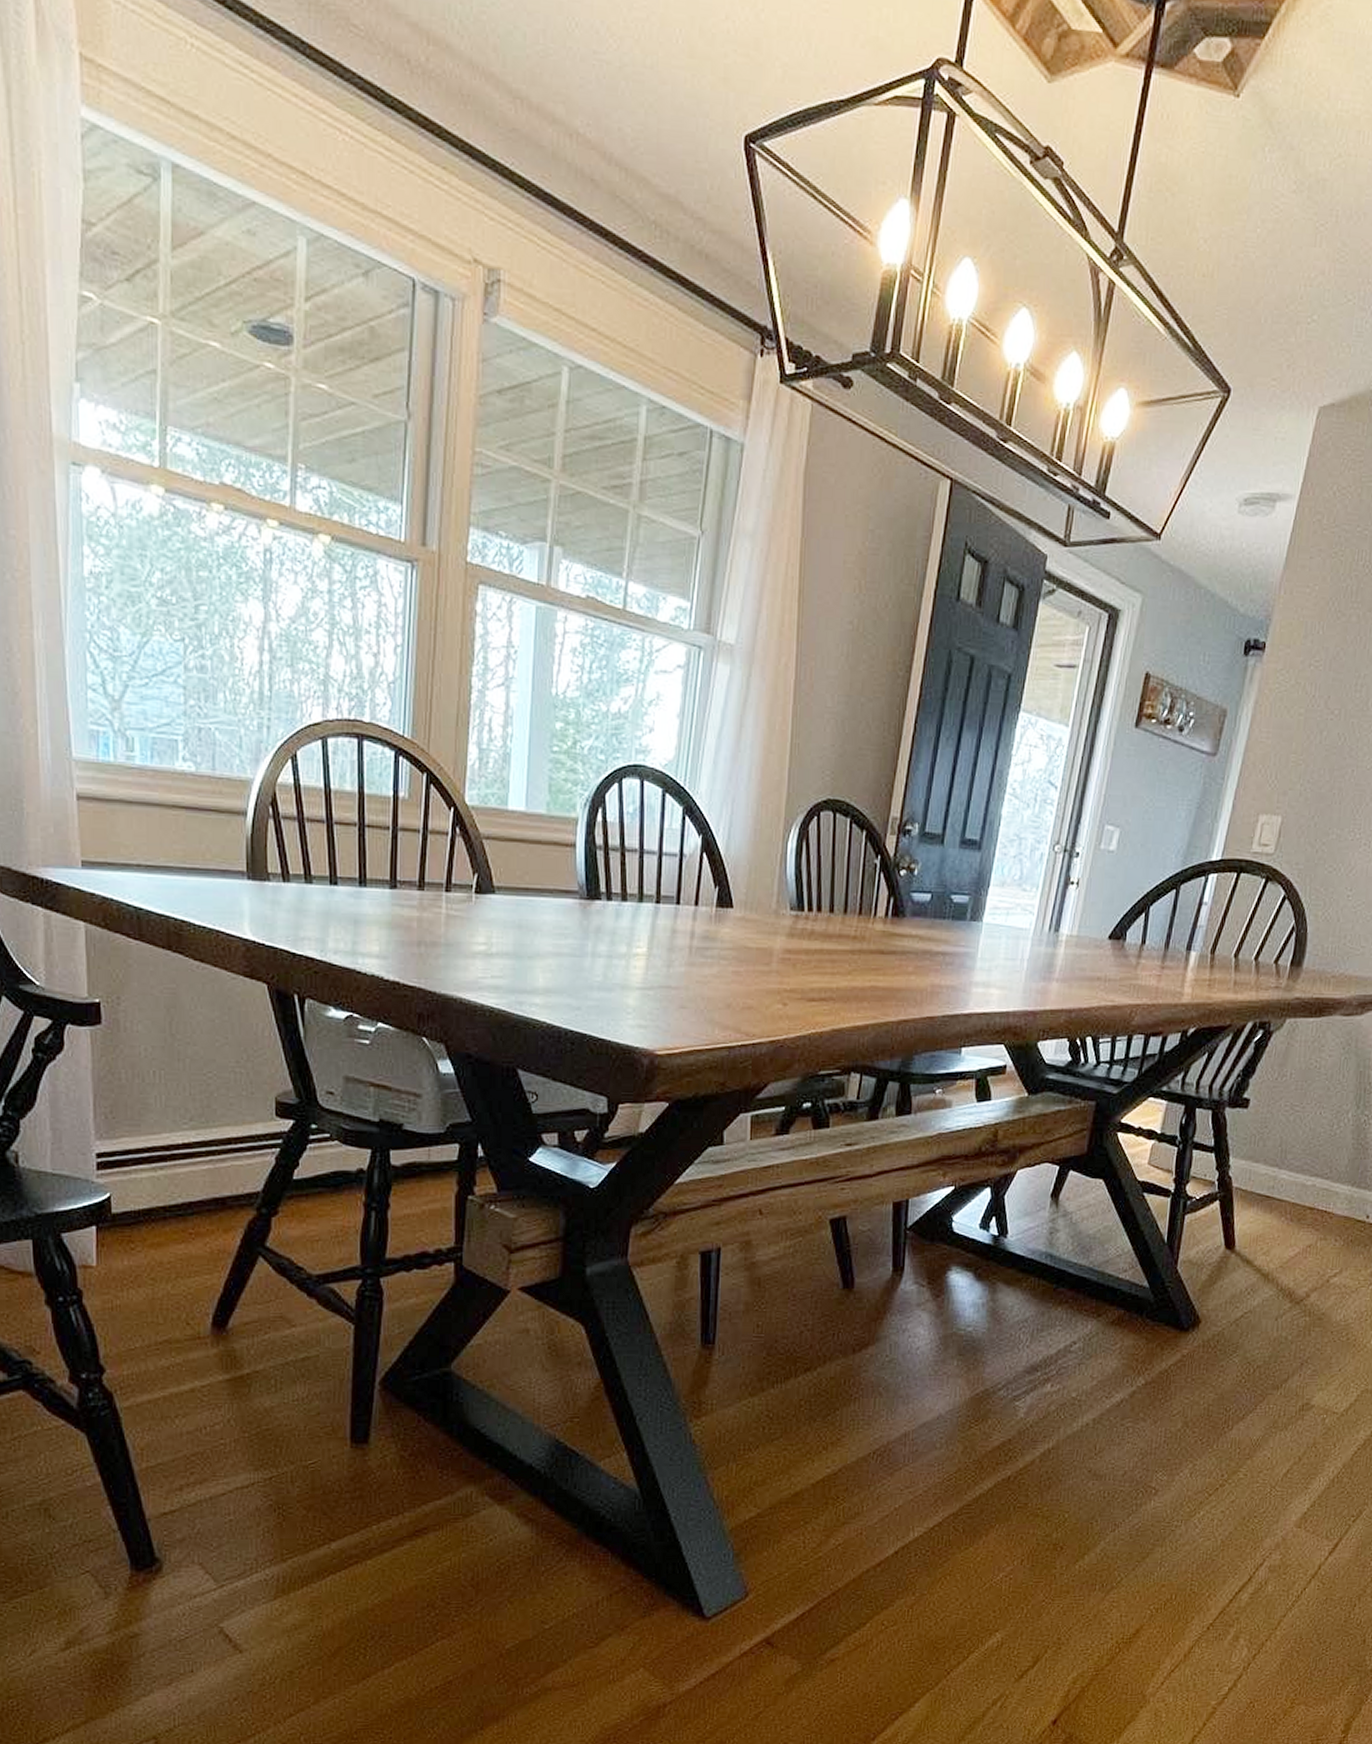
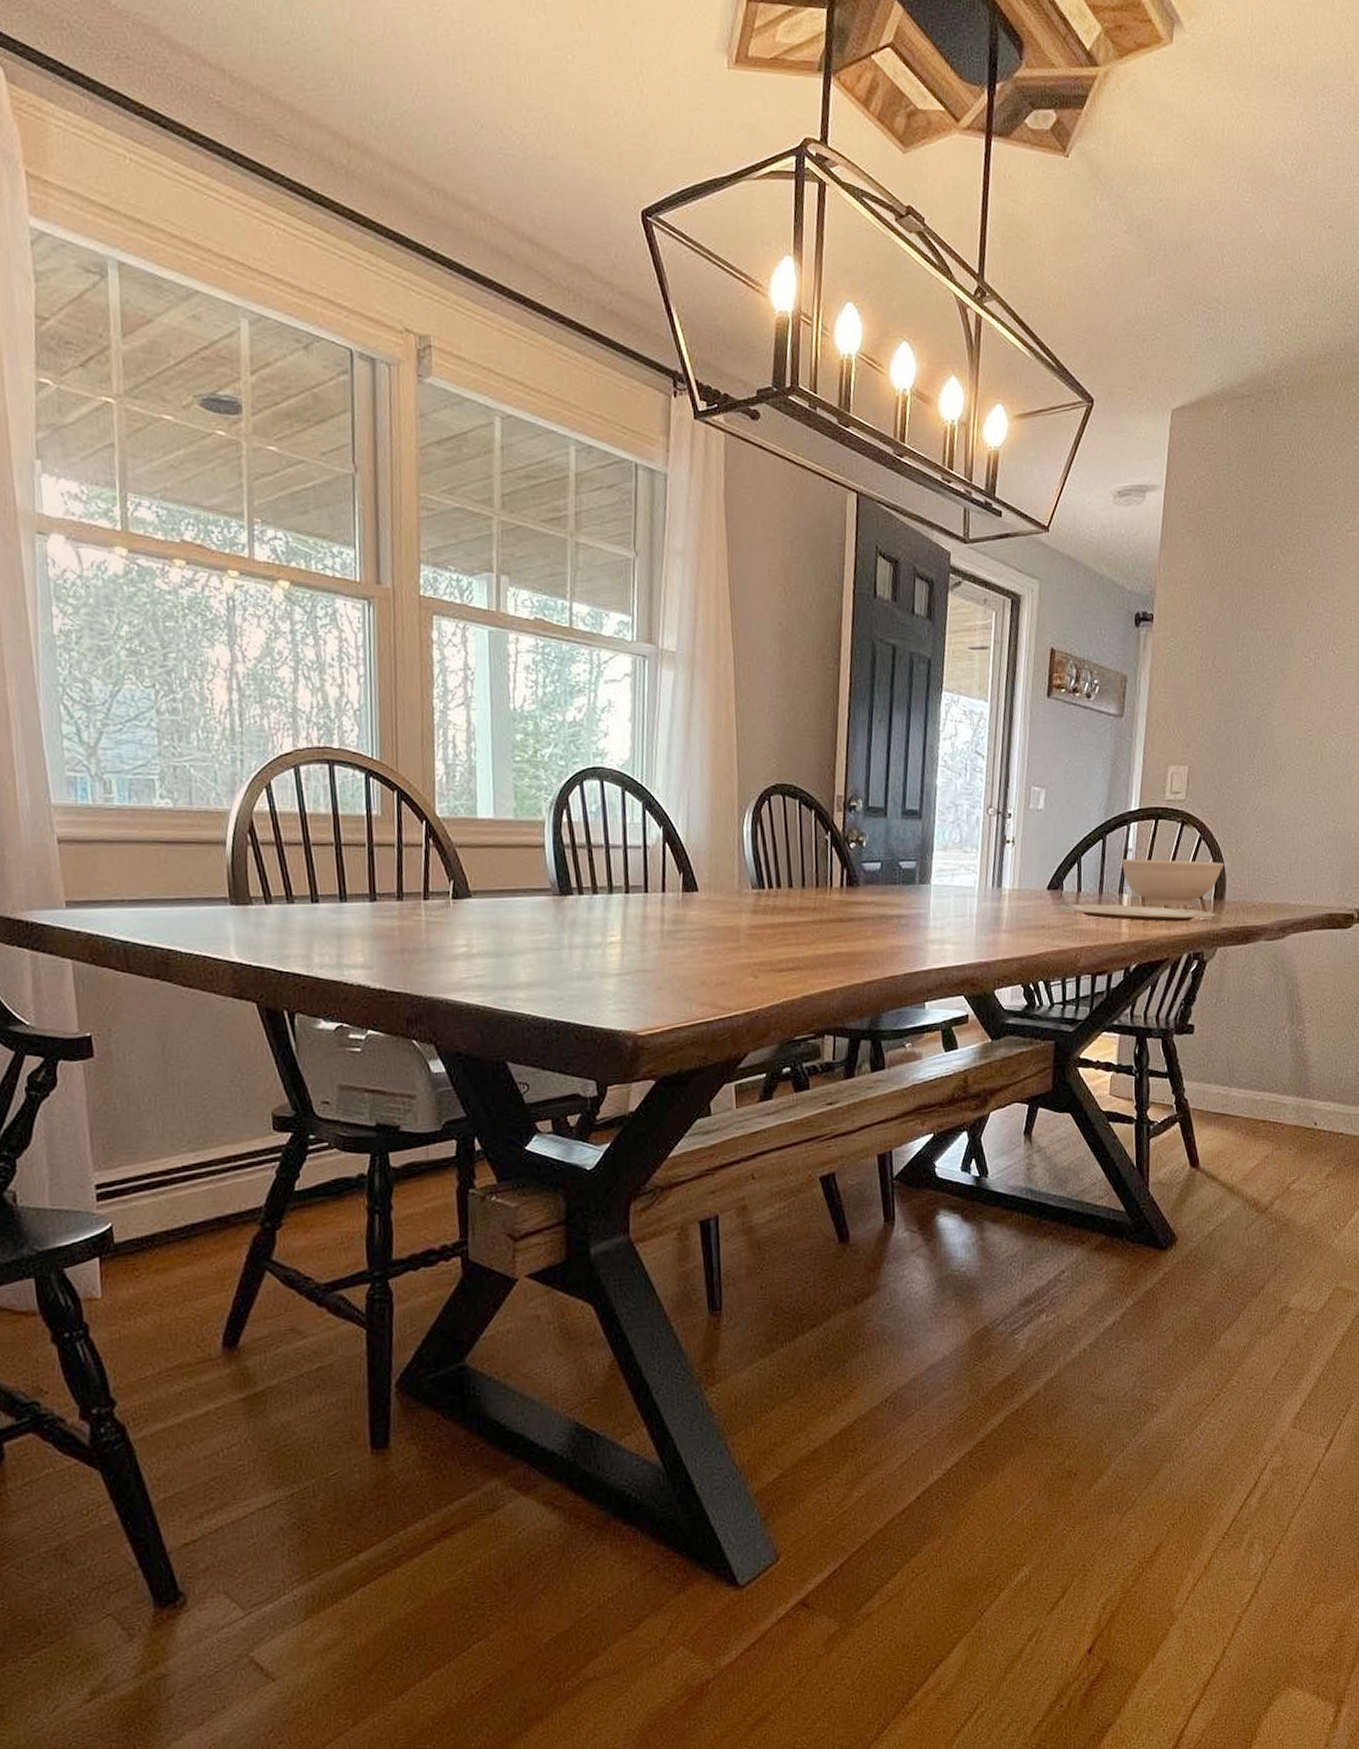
plate: none [1114,956,1290,986] -> present [1054,903,1216,922]
bowl: none [1193,913,1308,970] -> present [1121,859,1225,907]

